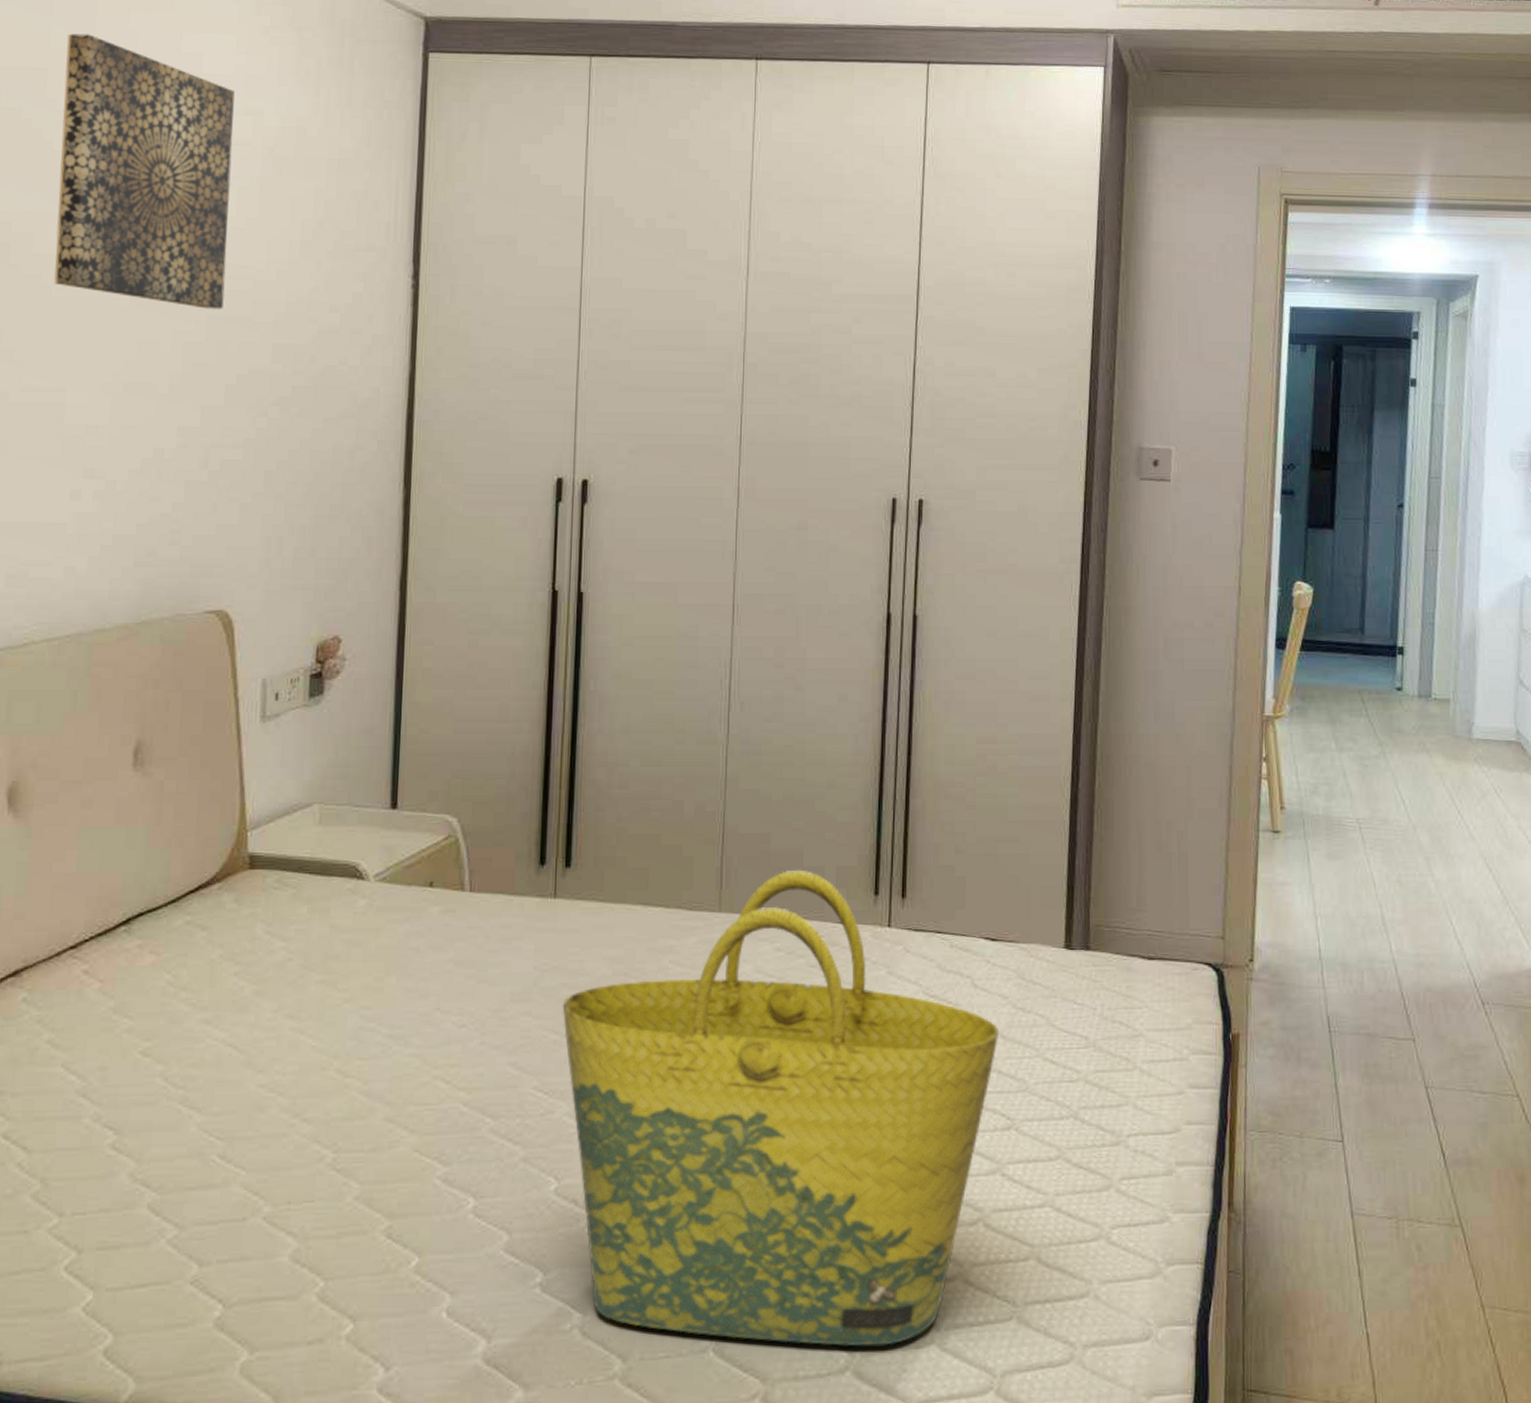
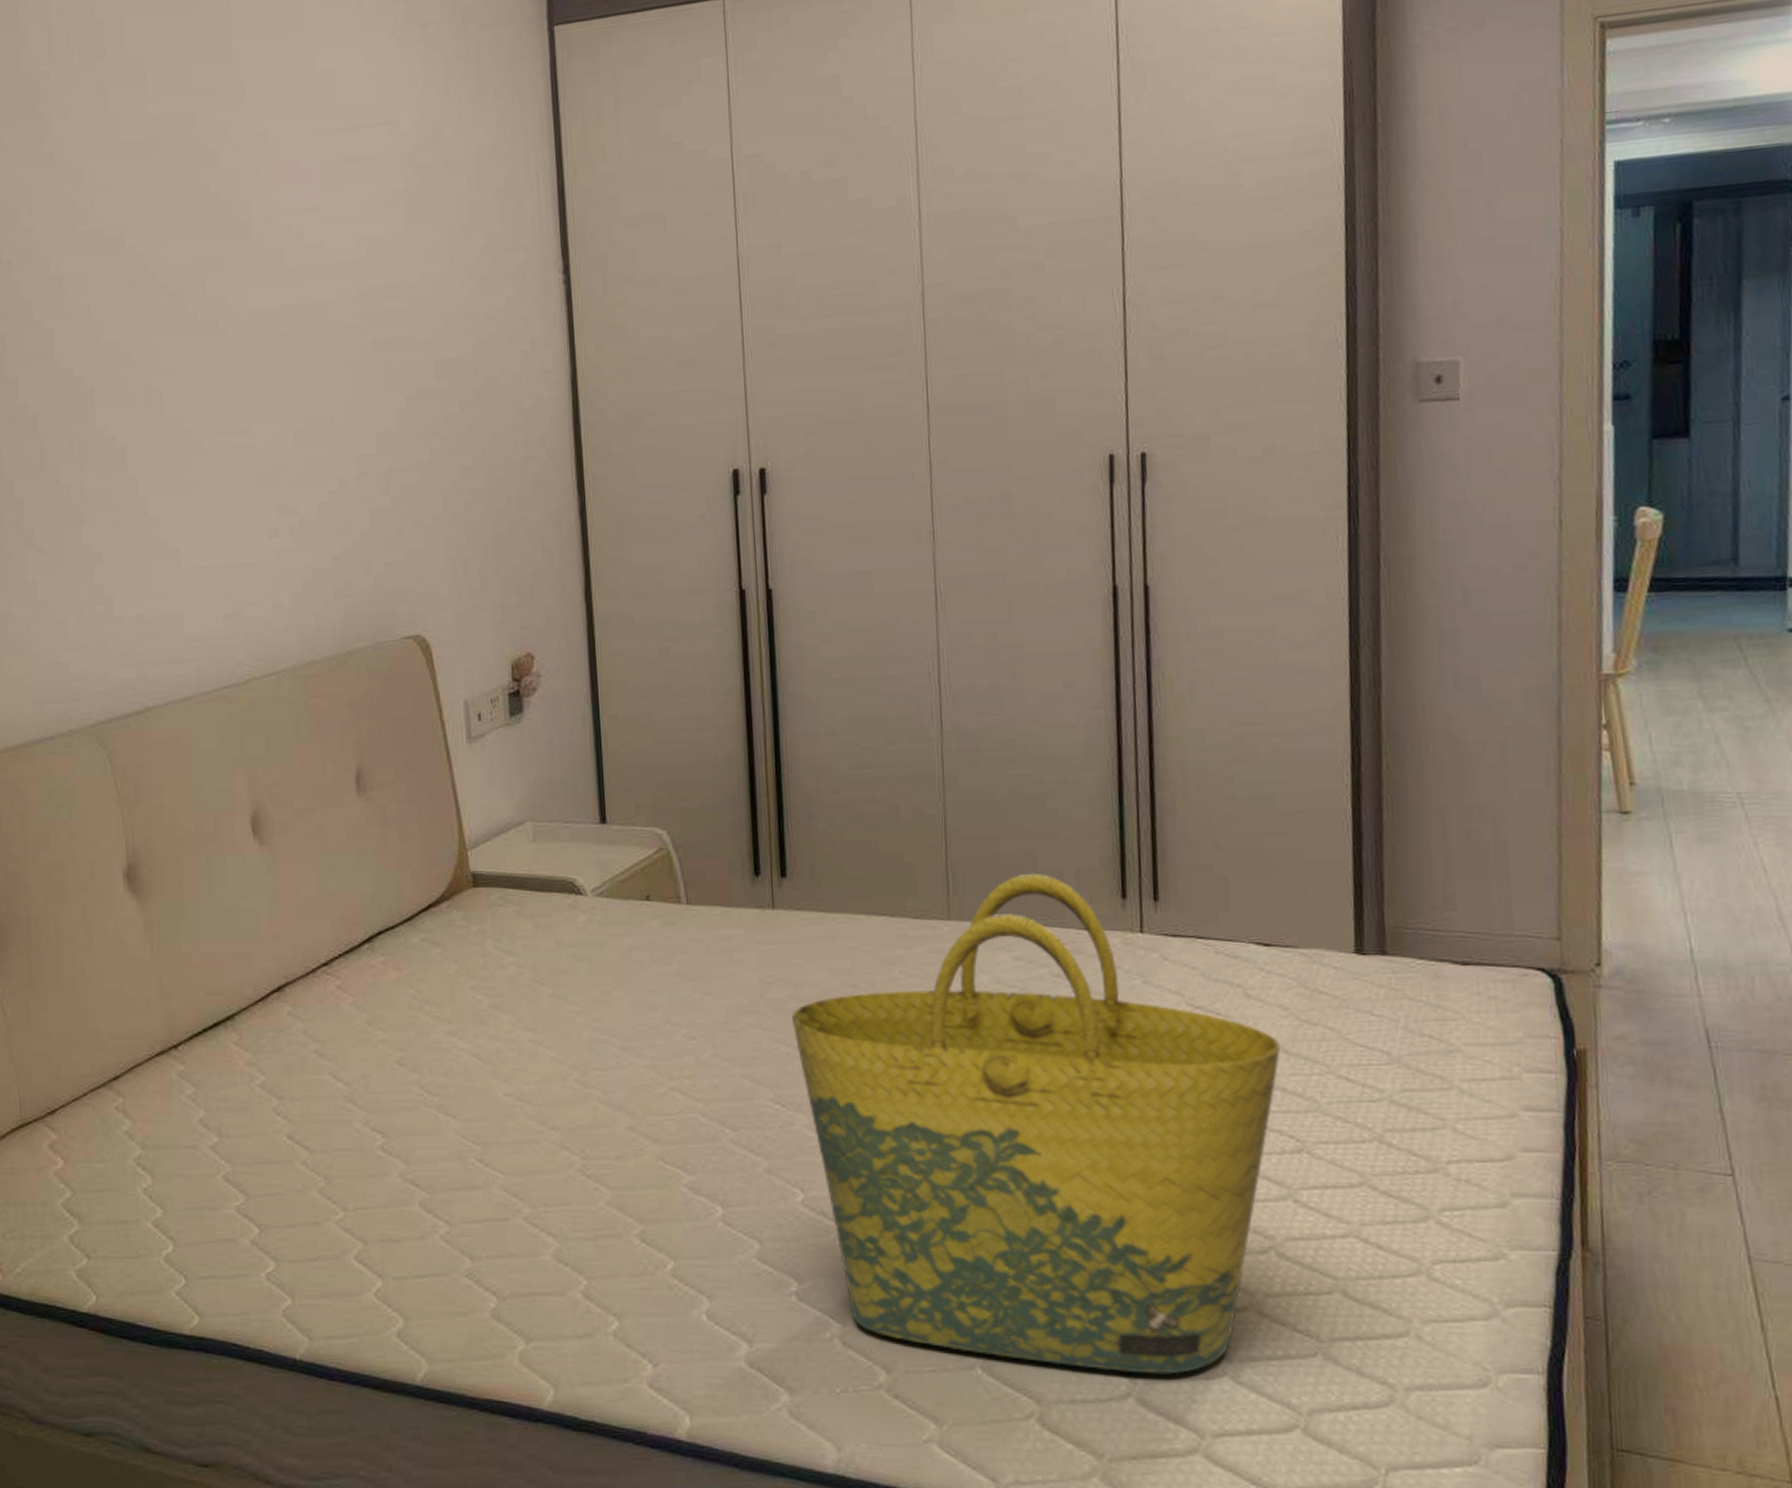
wall art: present [53,33,235,309] -> none [209,68,384,333]

